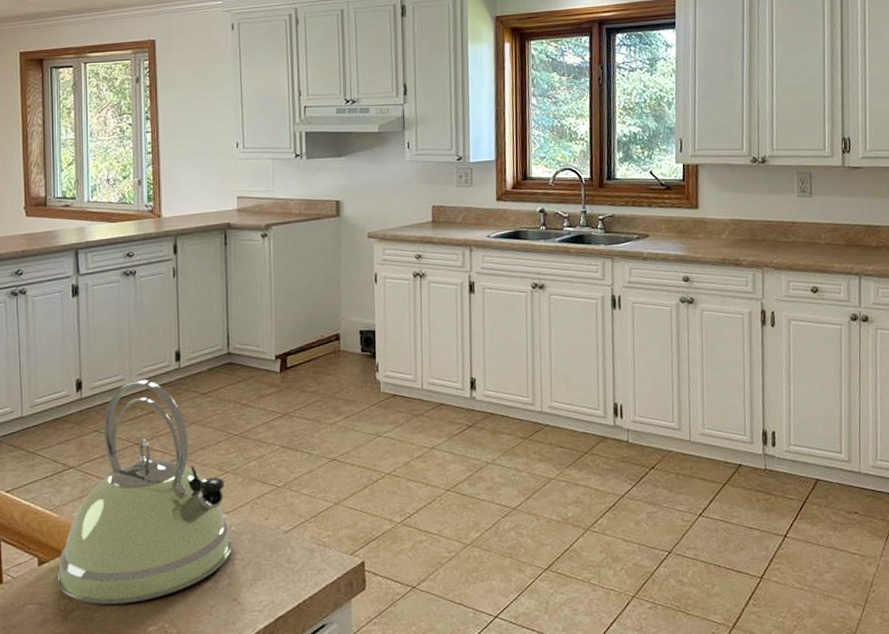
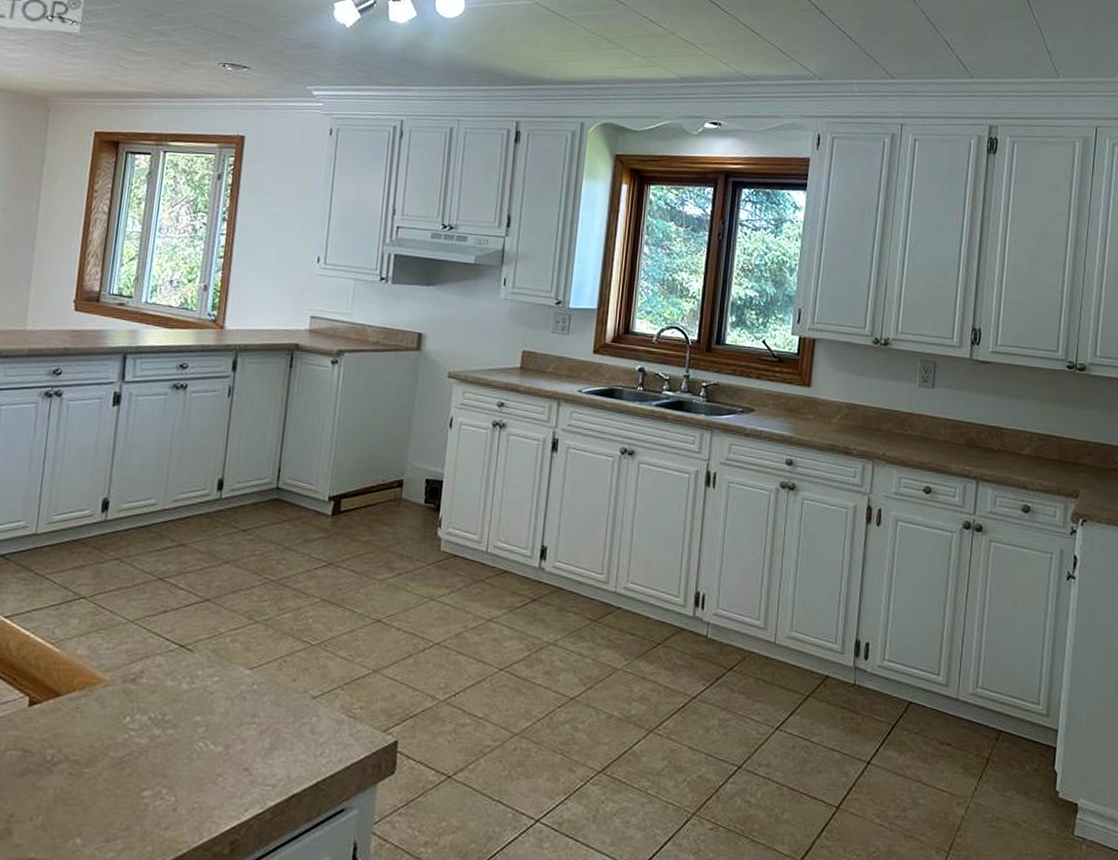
kettle: present [56,379,232,605] -> none [46,506,253,761]

